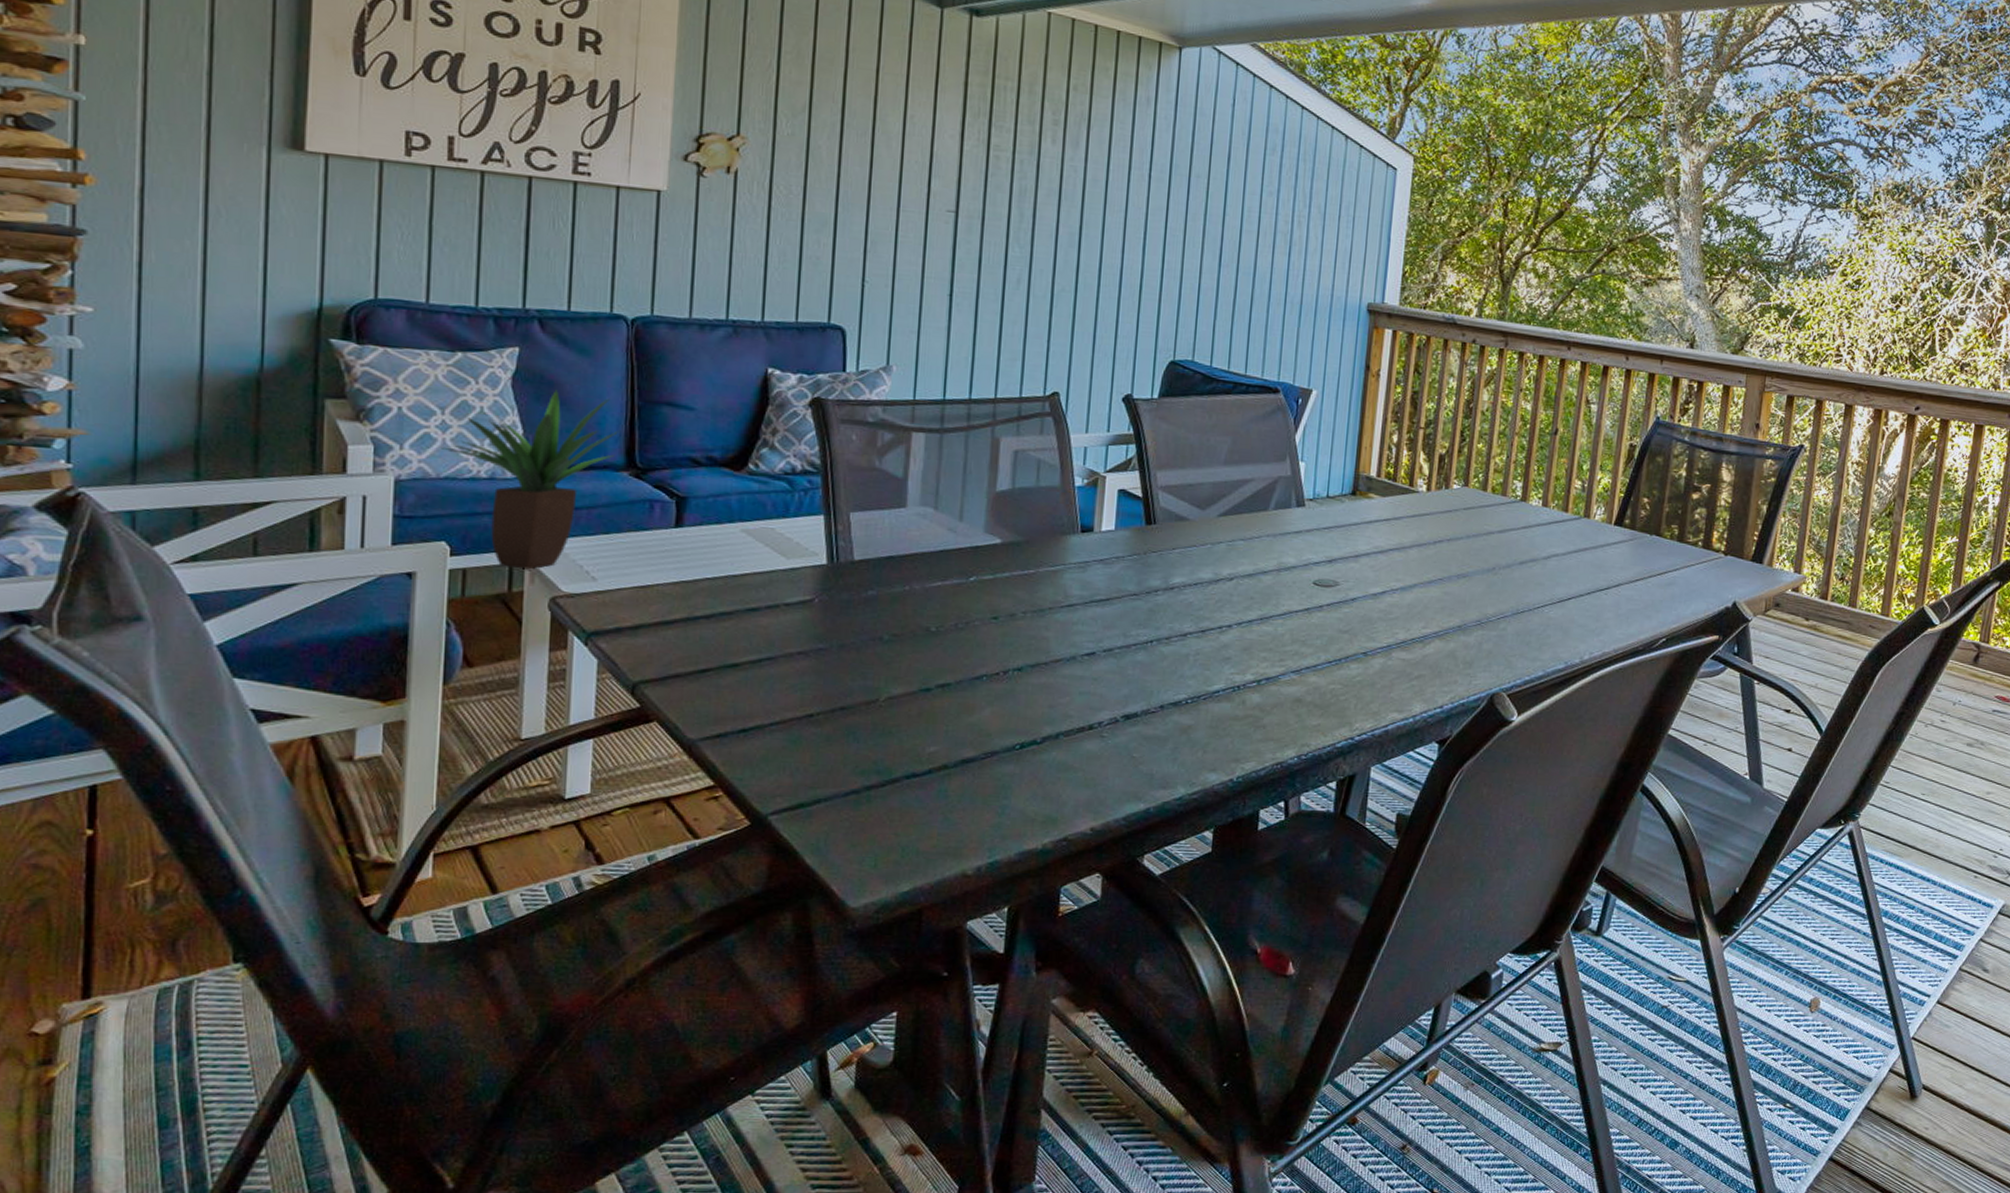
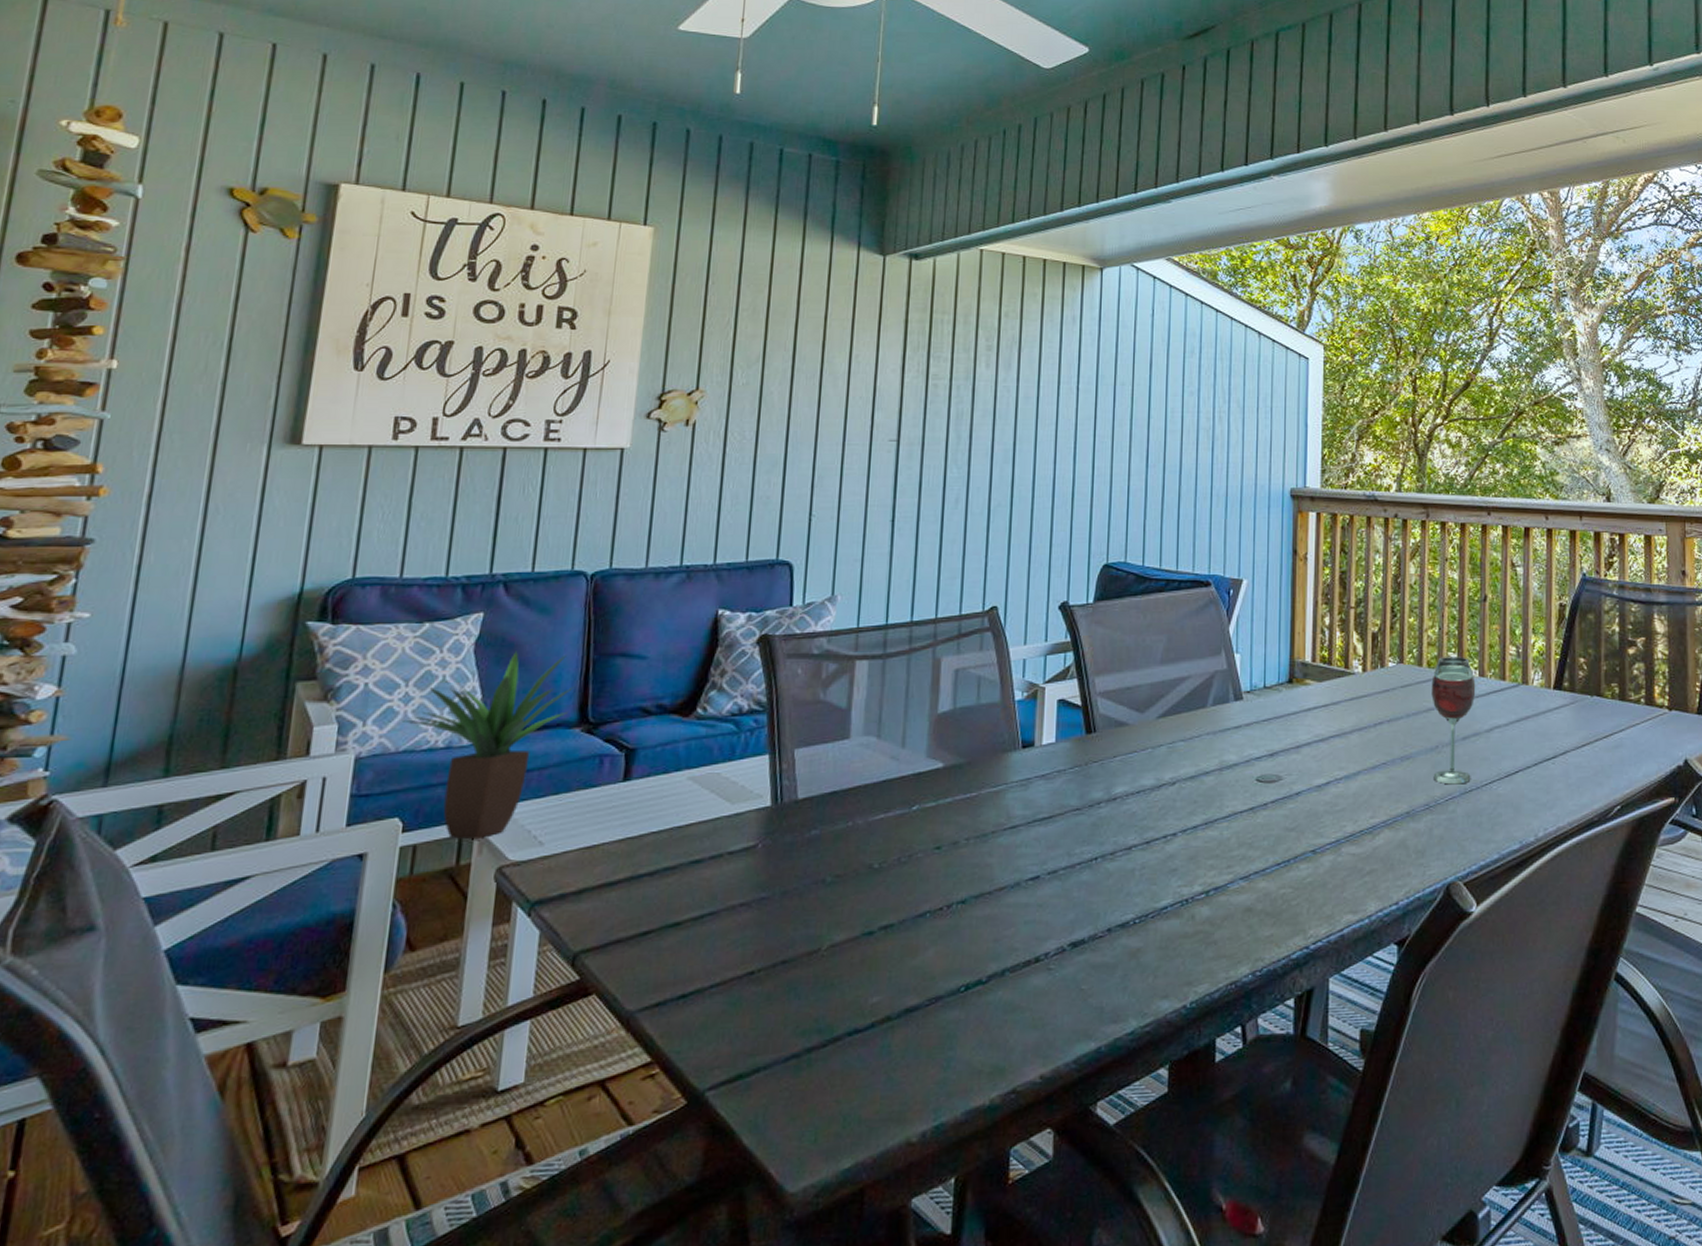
wineglass: none [1487,484,1538,605] -> present [1431,657,1476,785]

